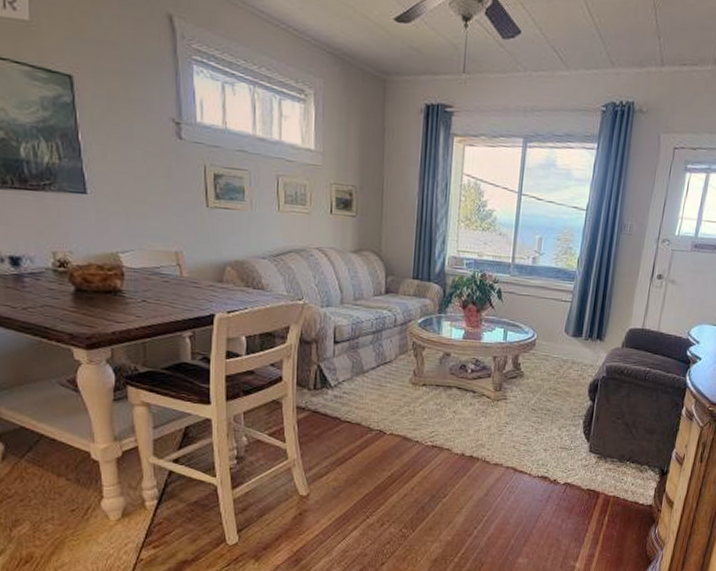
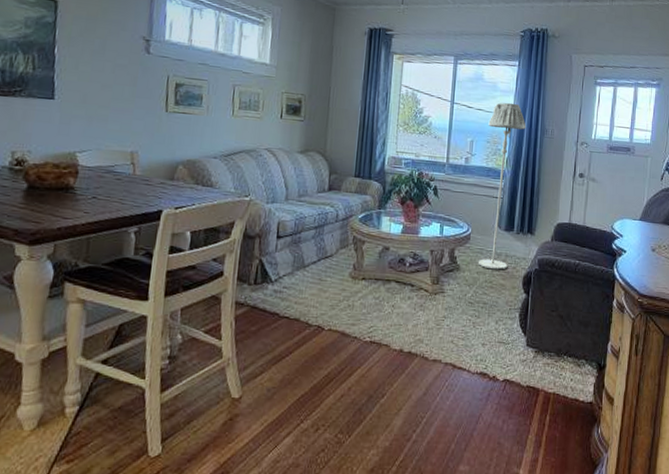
floor lamp: none [543,193,602,377] -> present [479,102,526,270]

